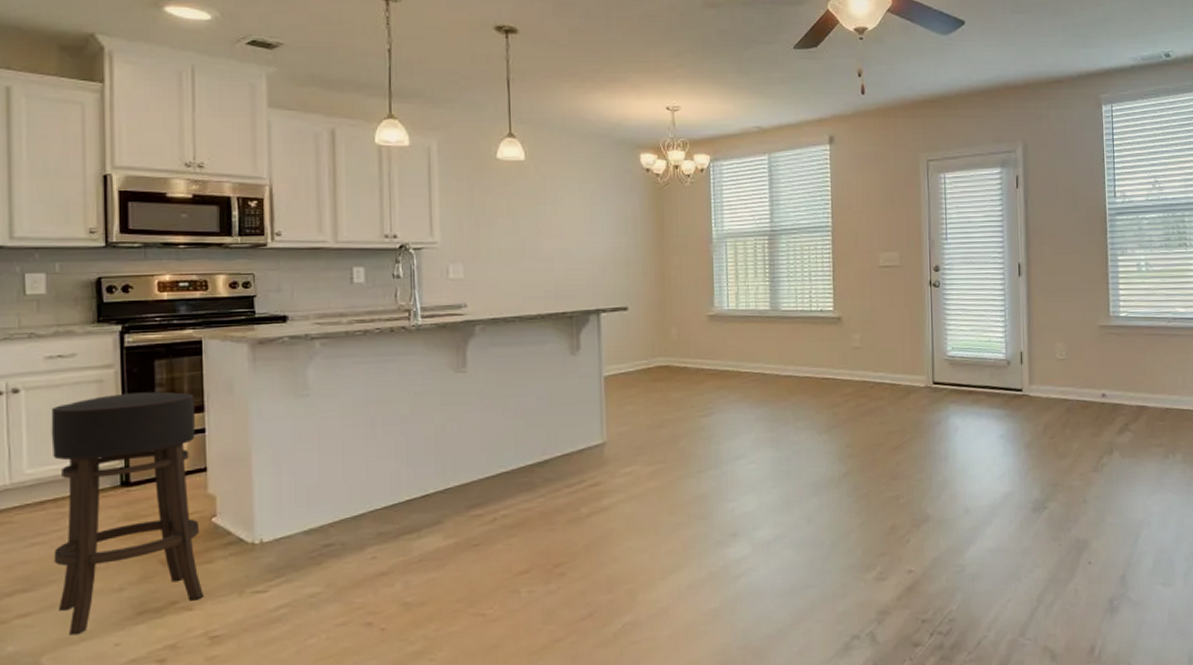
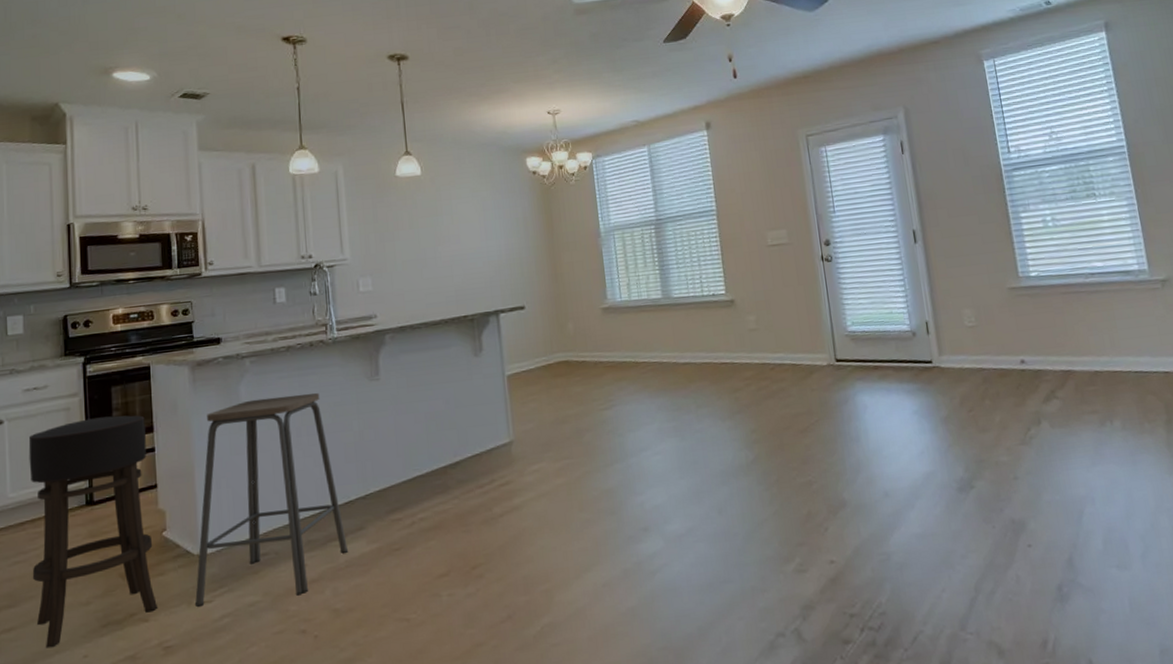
bar stool: none [248,381,422,598] -> present [195,393,348,608]

